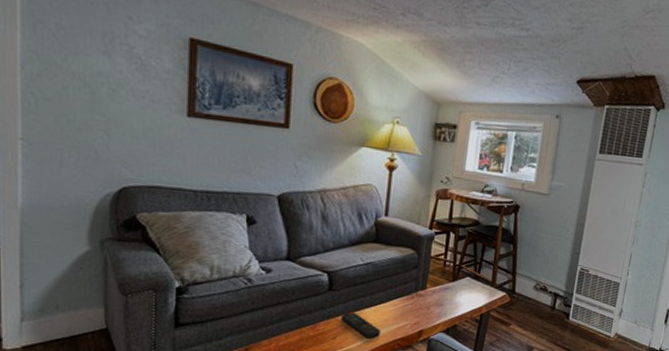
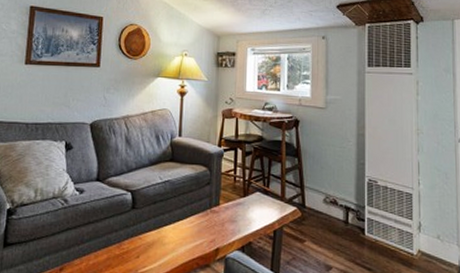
remote control: present [341,312,381,339] -> none [143,230,180,258]

